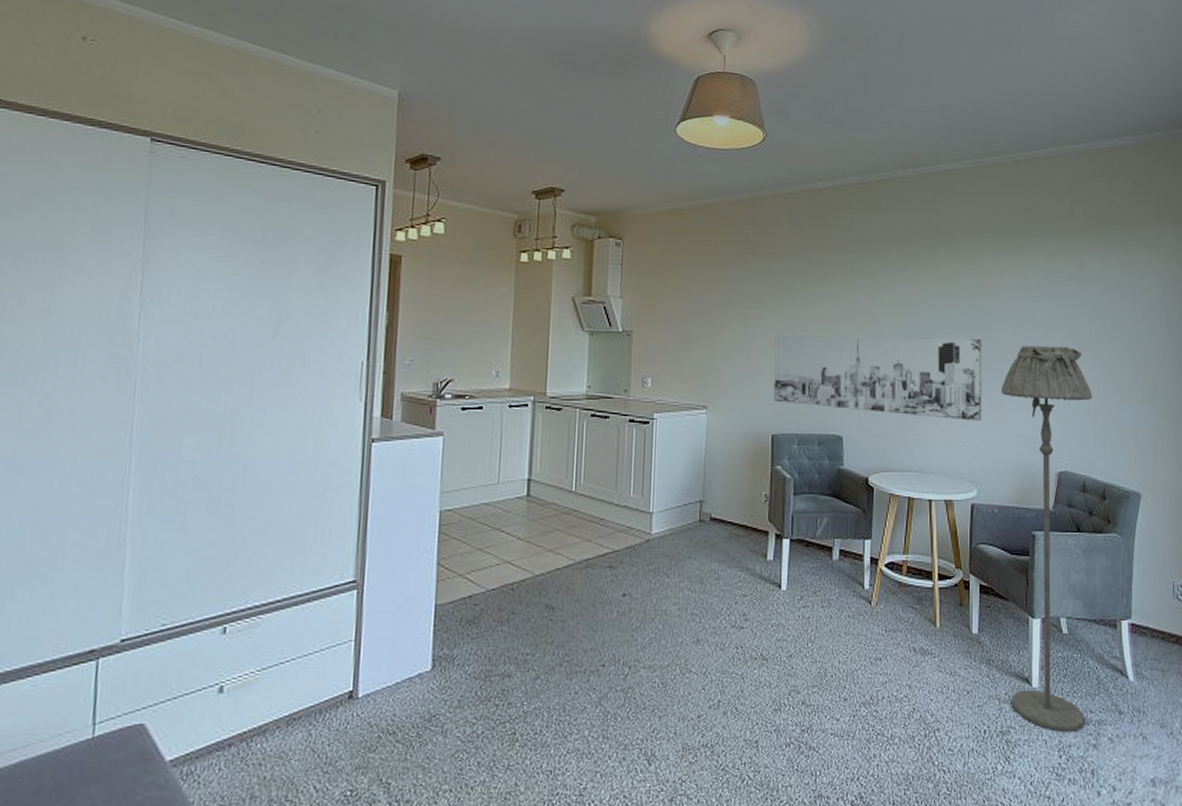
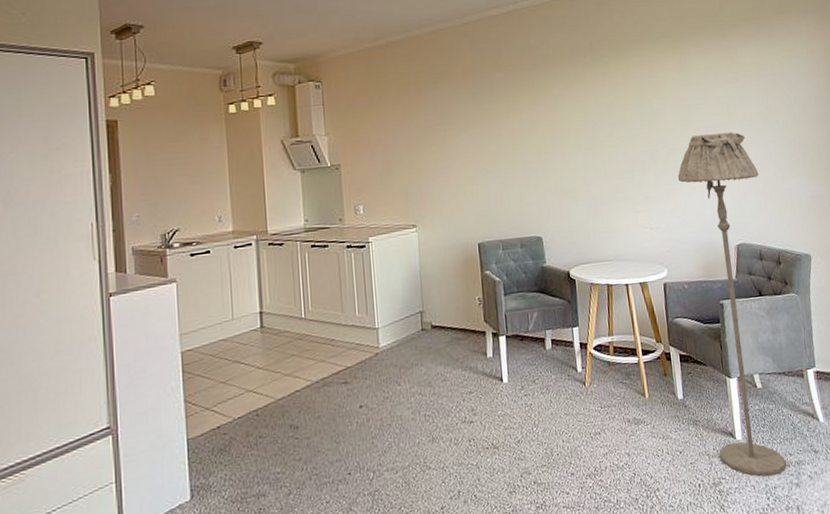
wall art: present [774,335,982,421] -> none [471,134,664,214]

